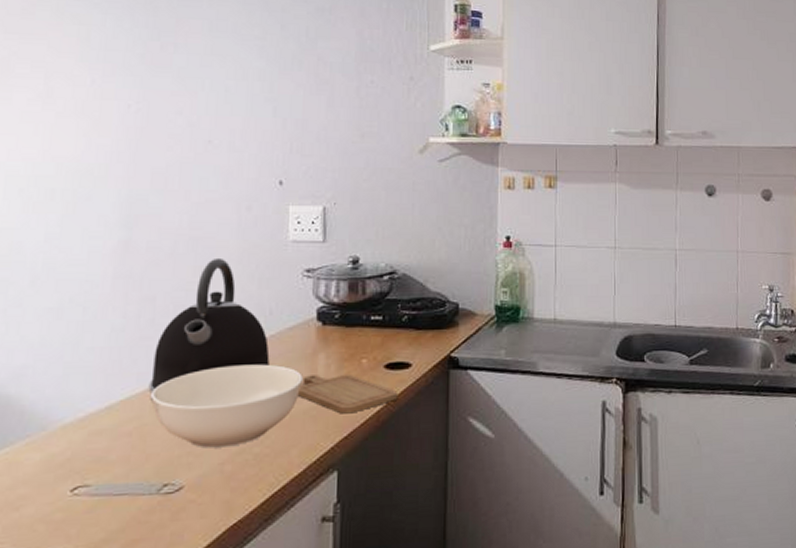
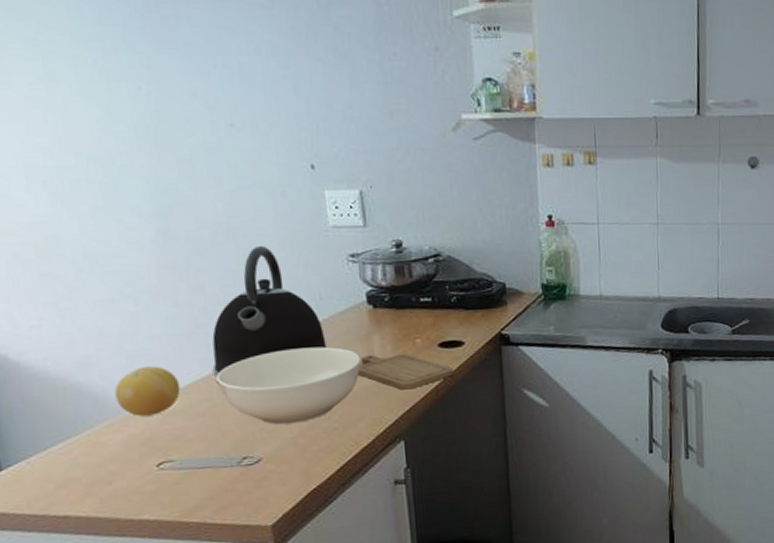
fruit: none [43,379,113,434] -> present [115,366,181,417]

